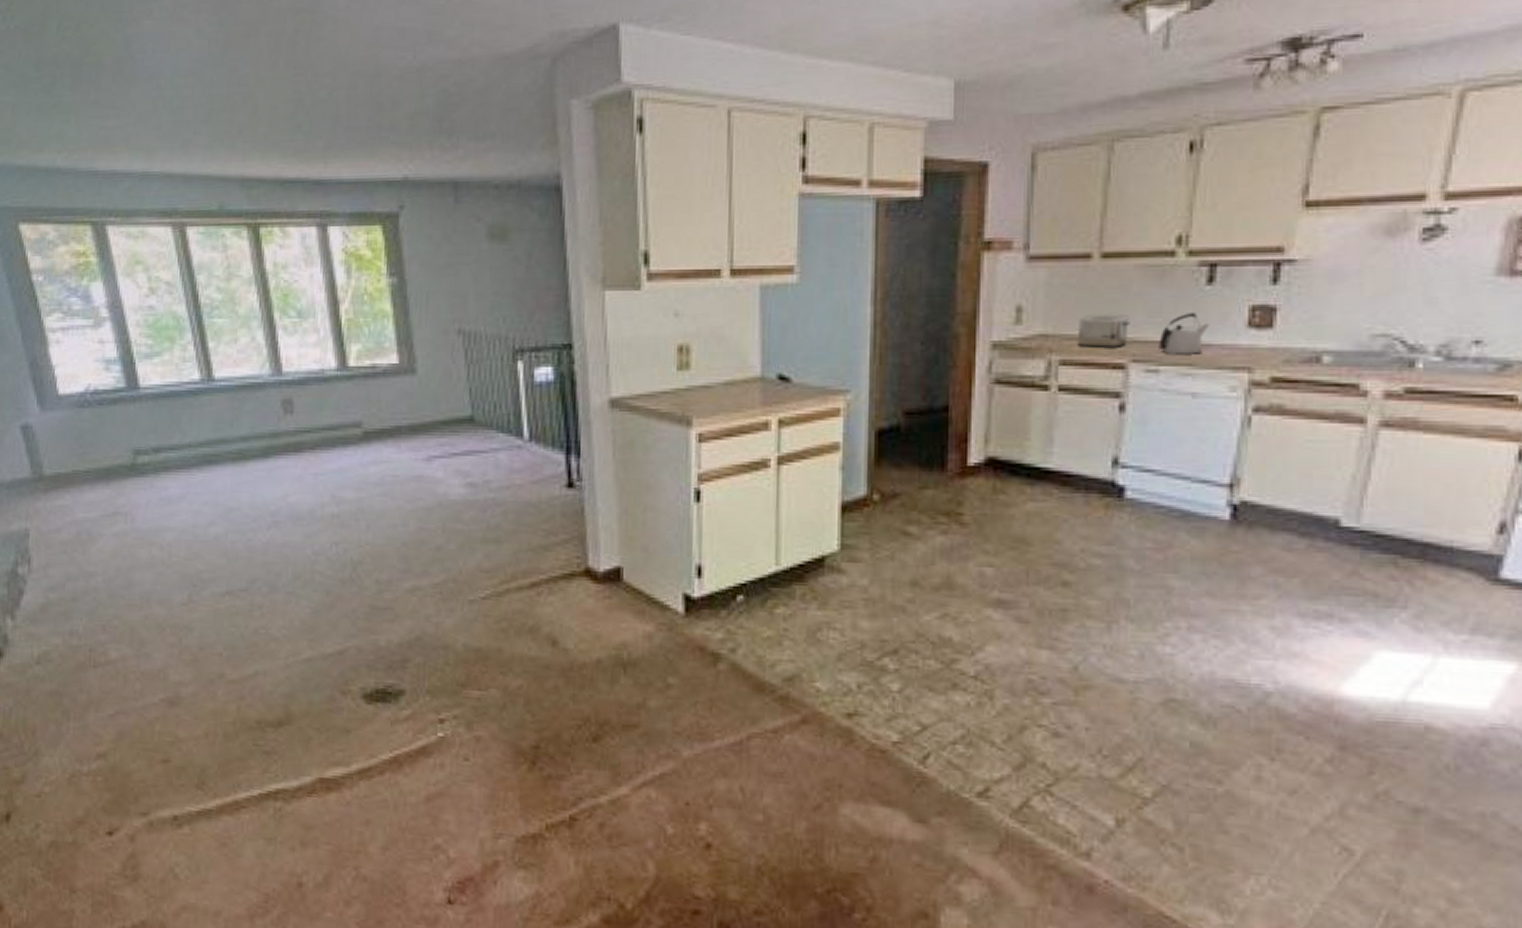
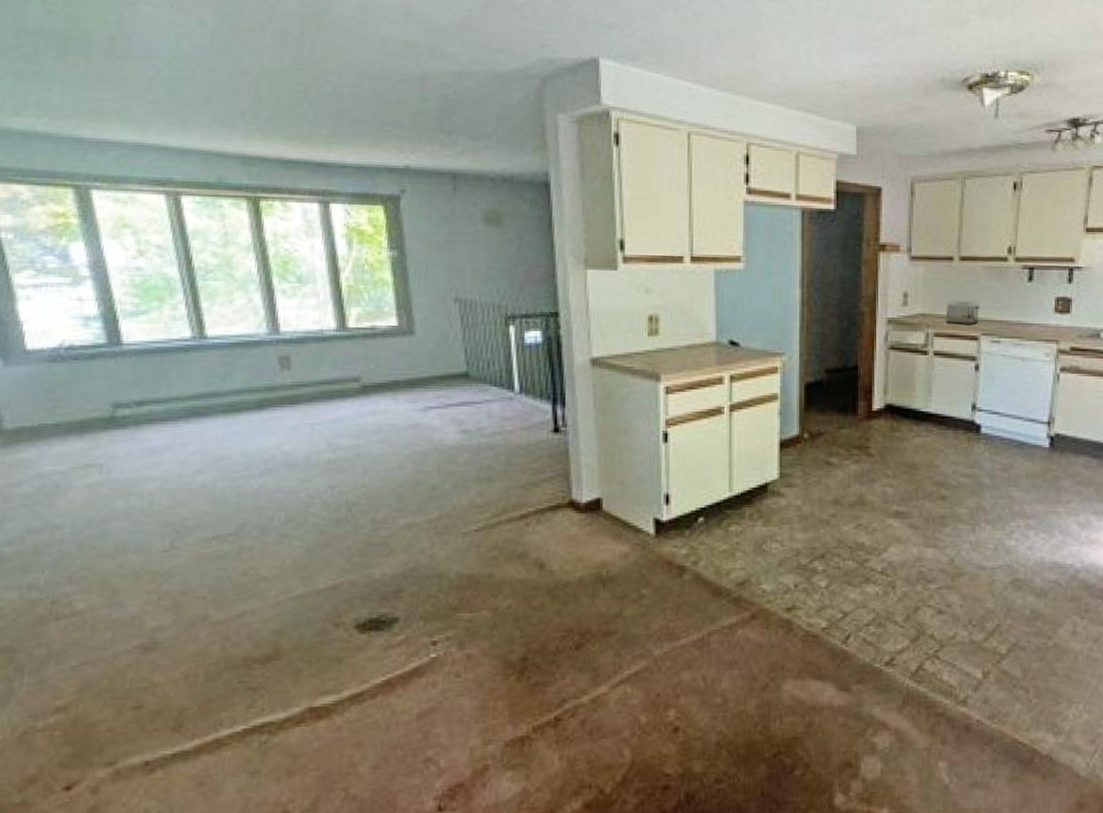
kettle: present [1158,311,1209,356] -> none [999,300,1030,331]

